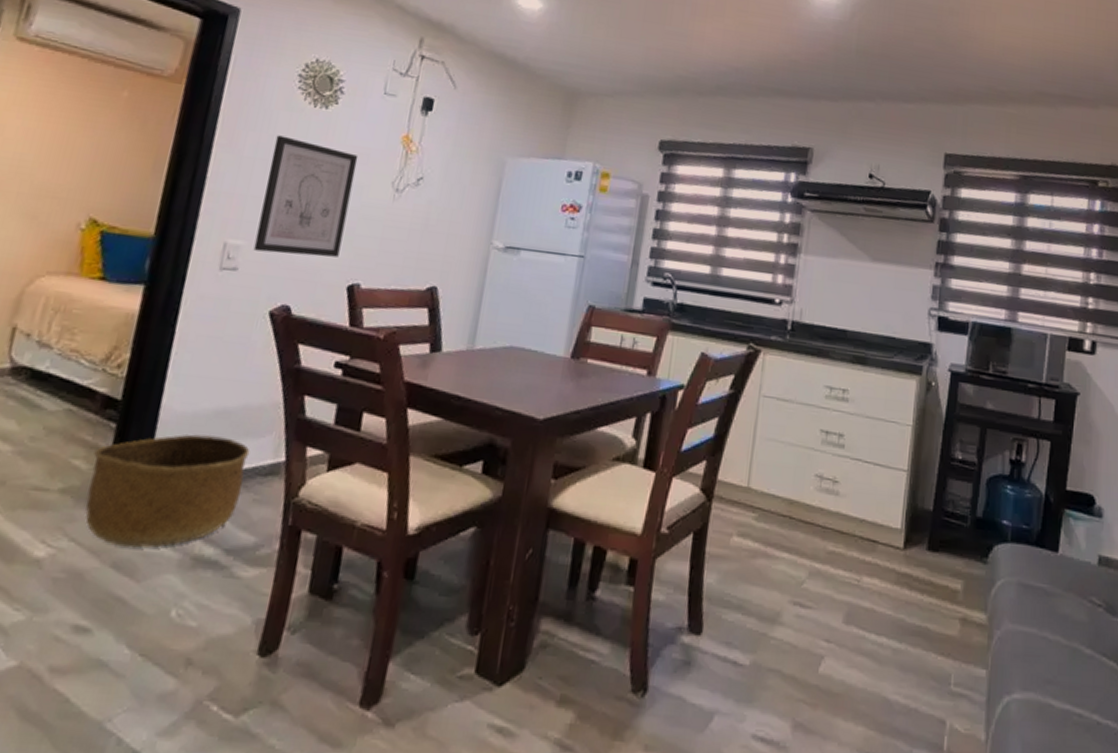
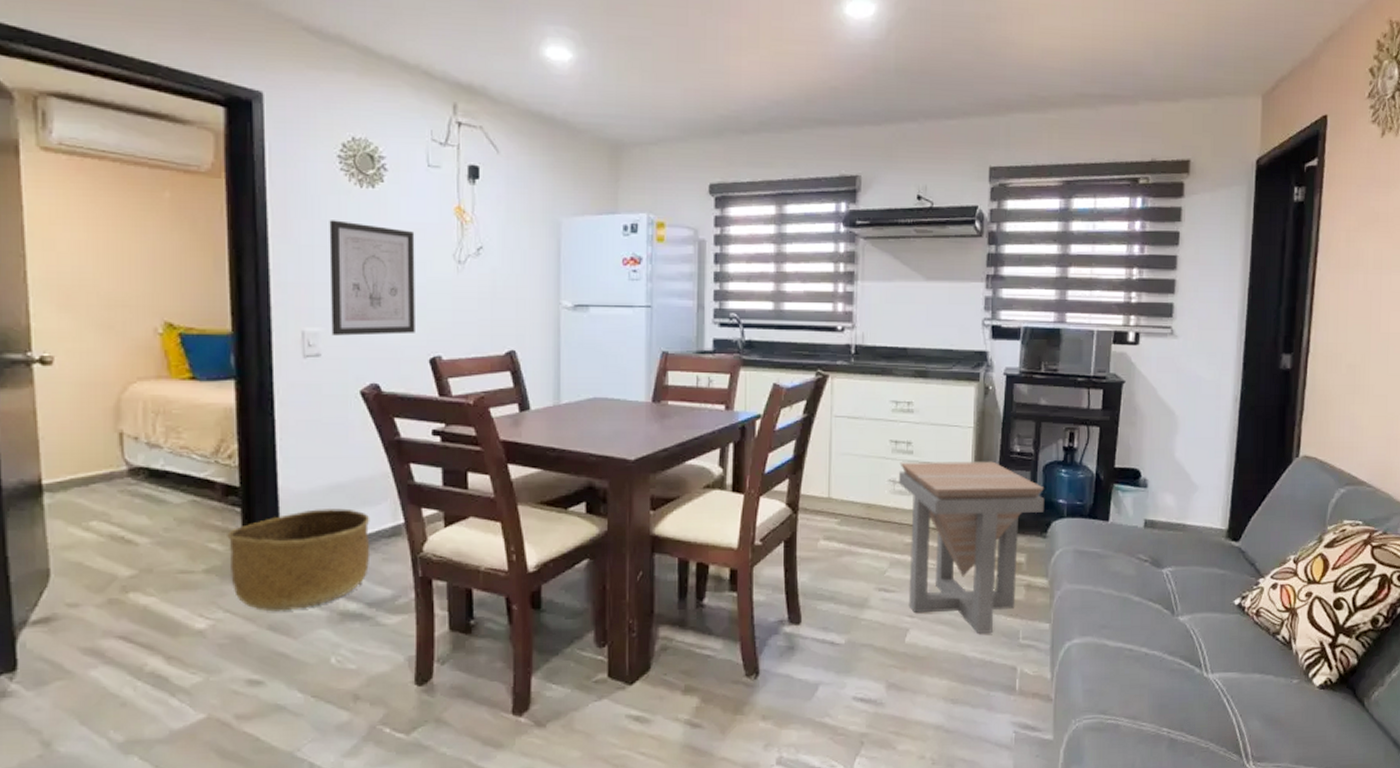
side table: none [825,456,988,674] -> present [898,461,1045,635]

